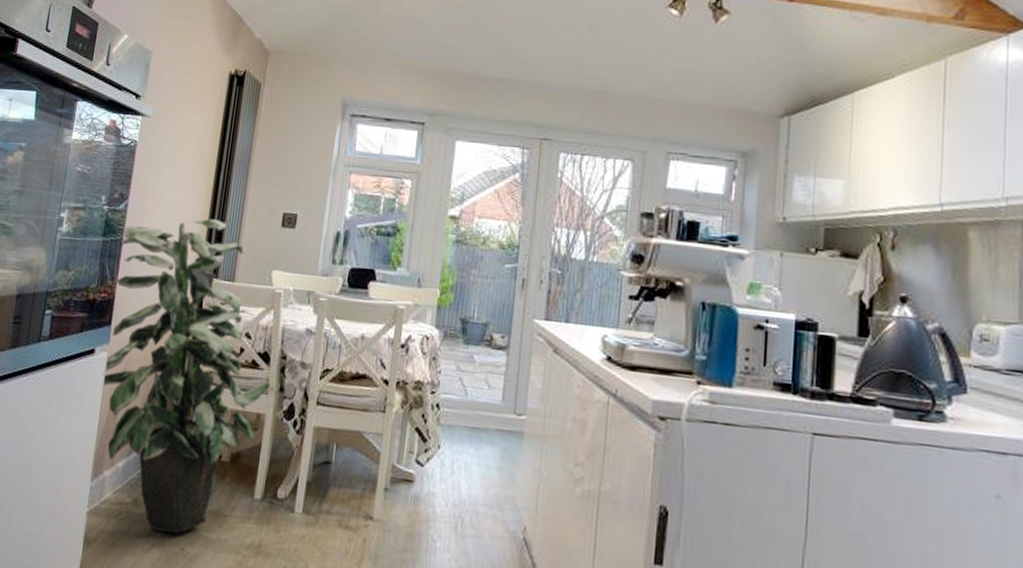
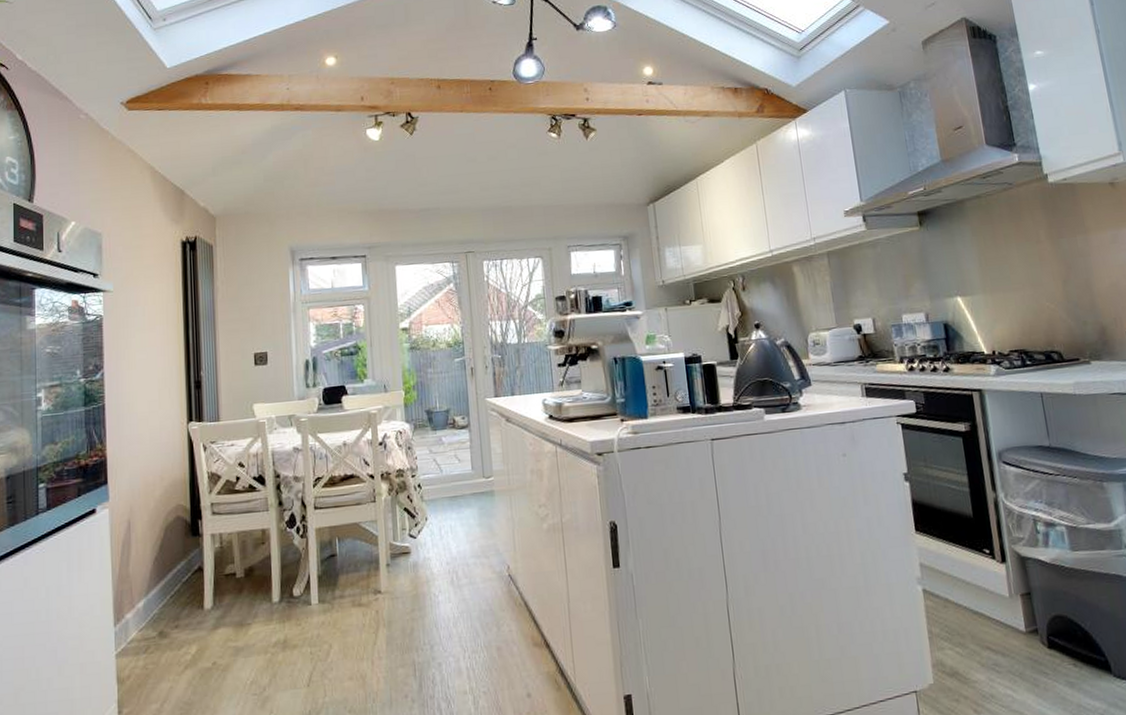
indoor plant: present [101,219,270,535] -> none [103,370,270,654]

